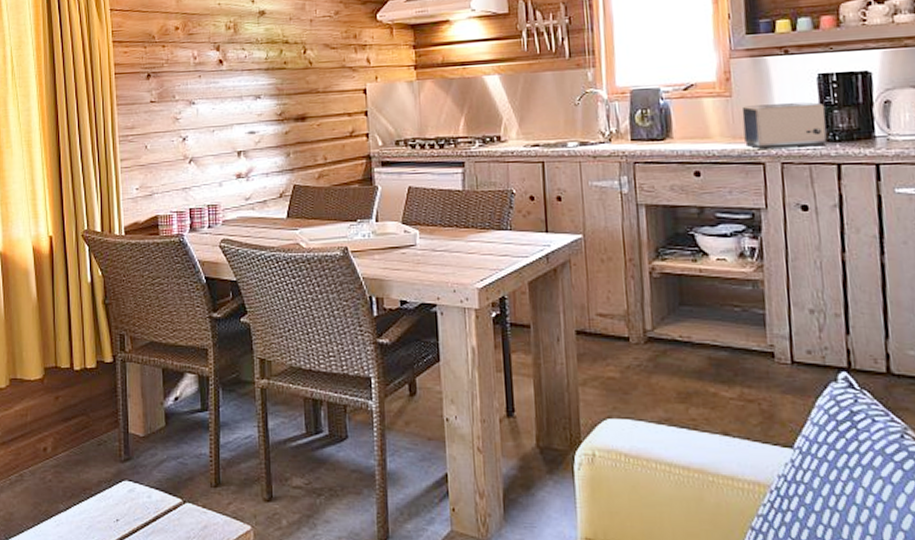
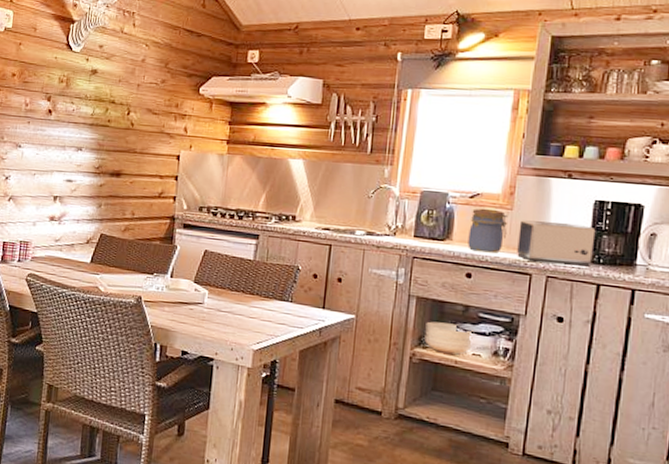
bowl: none [660,229,715,263] -> present [423,321,473,355]
jar: none [688,98,731,147] -> present [468,208,509,254]

